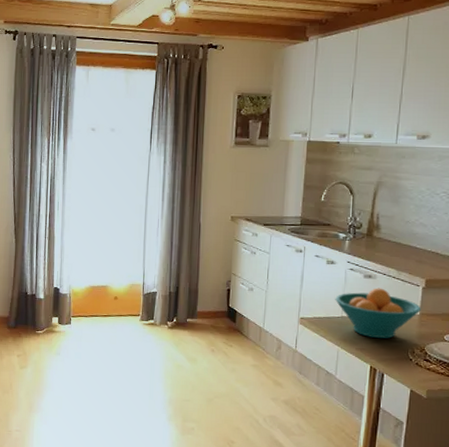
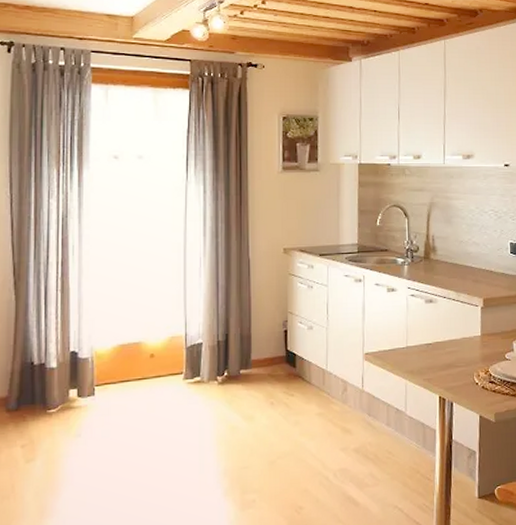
fruit bowl: present [335,288,421,339] -> none [398,312,481,366]

